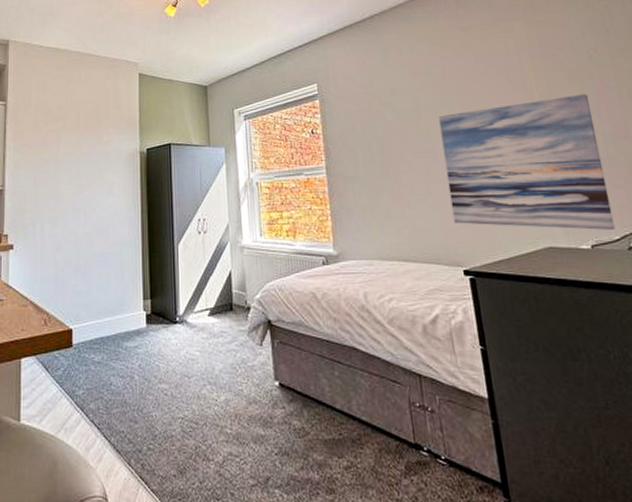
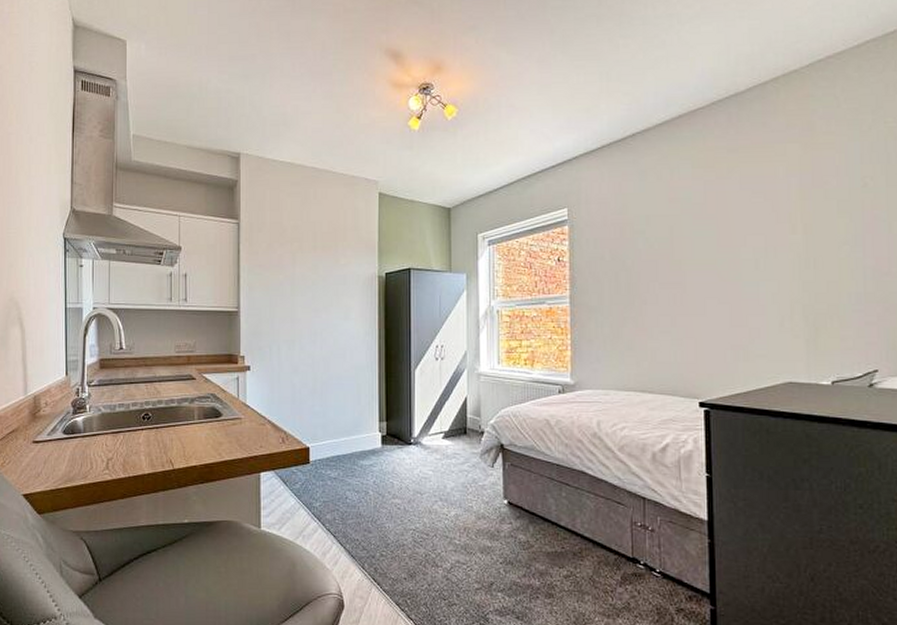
wall art: present [439,93,616,231] -> none [693,225,859,368]

